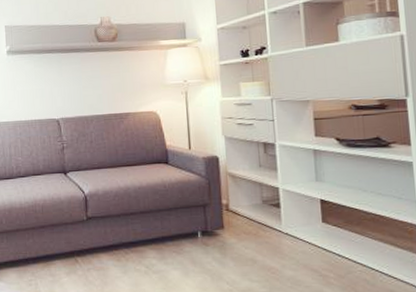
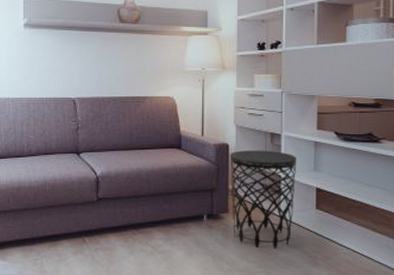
side table: none [220,161,297,267] -> present [229,150,297,249]

